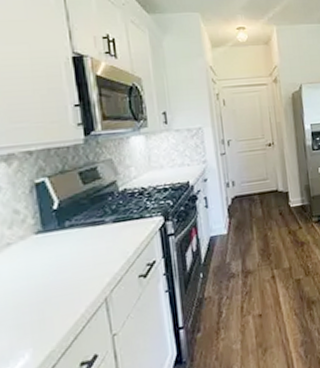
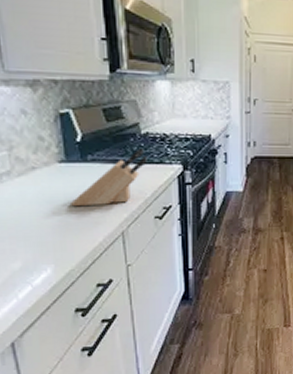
knife block: none [49,206,127,279] -> present [71,149,147,207]

